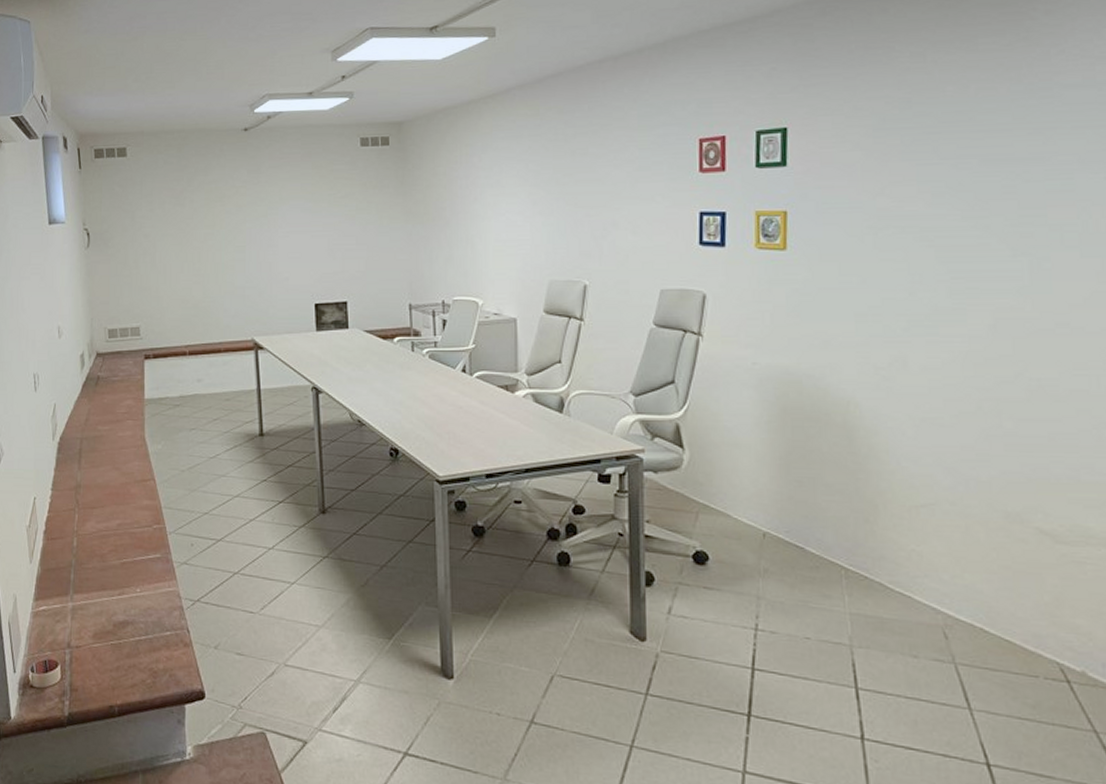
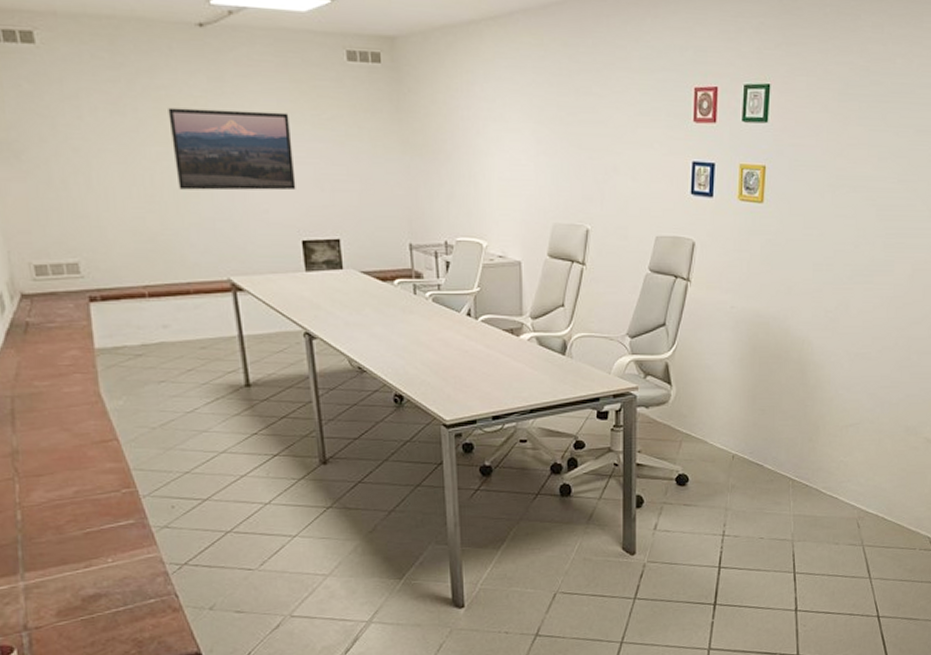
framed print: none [216,194,312,264] -> present [168,107,296,191]

